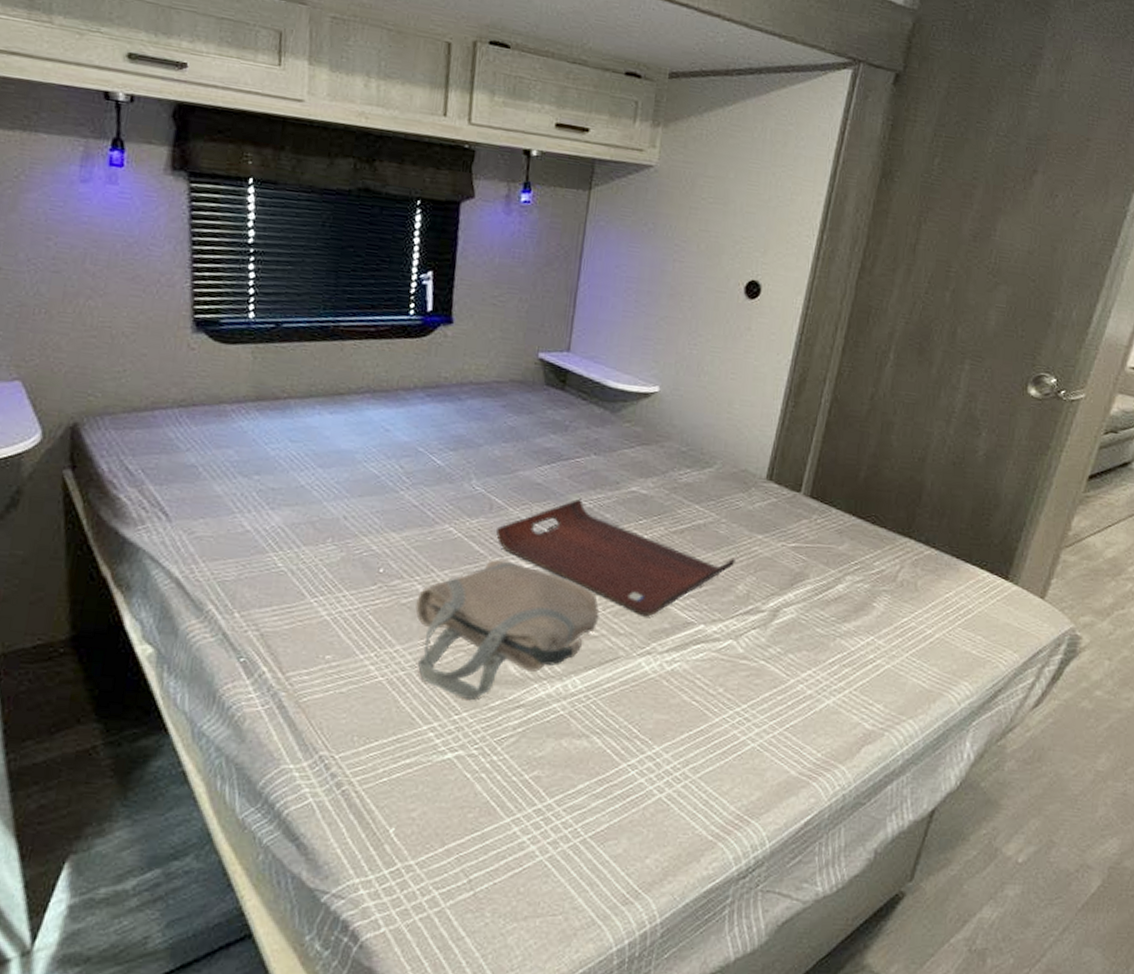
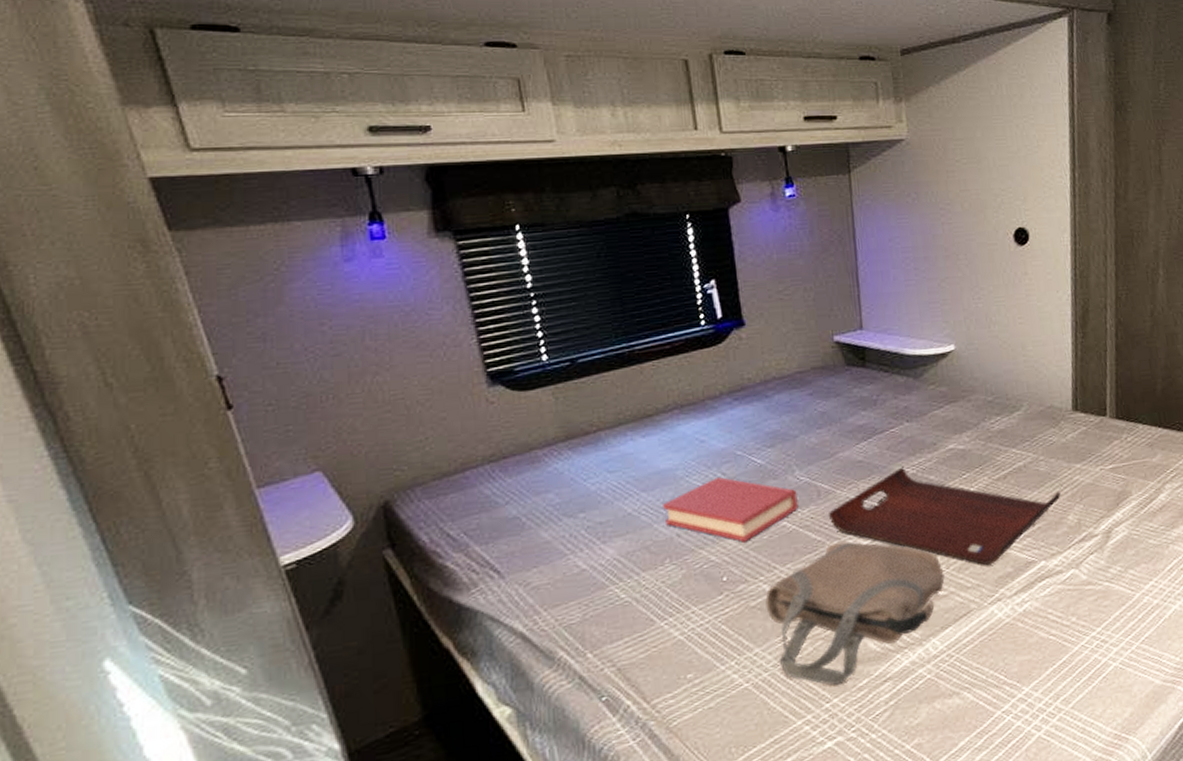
hardback book: none [335,468,470,539] -> present [663,476,798,542]

